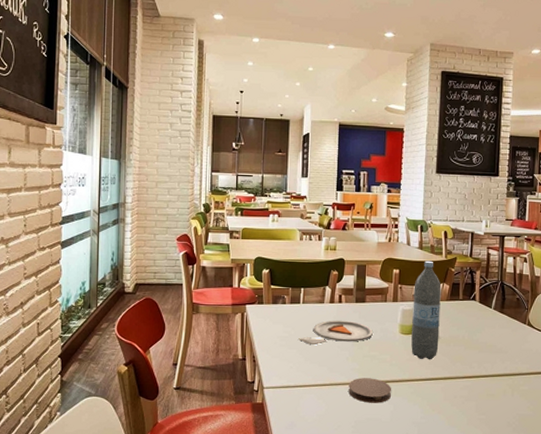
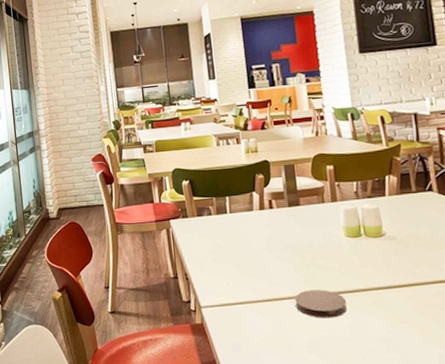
dinner plate: present [298,320,373,345] -> none [231,227,314,258]
water bottle: present [411,260,441,360] -> none [353,151,396,265]

